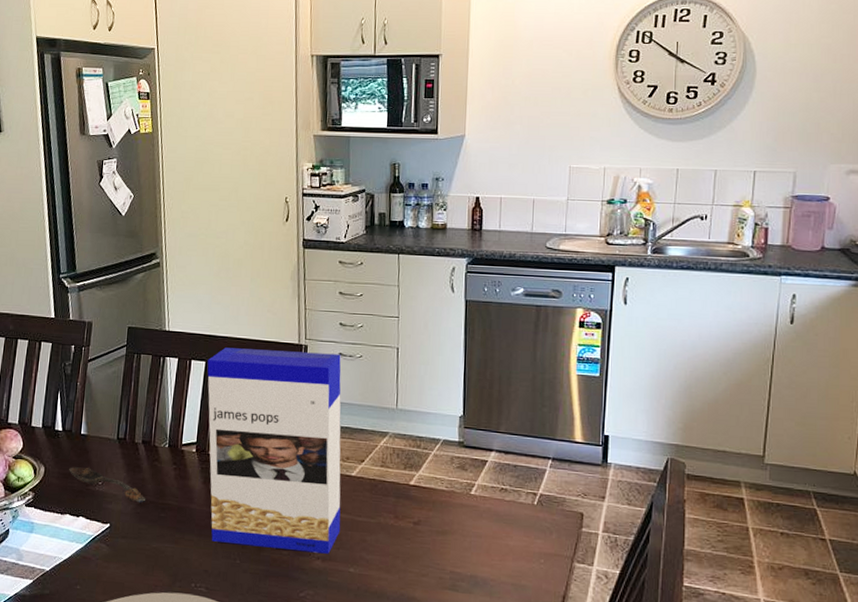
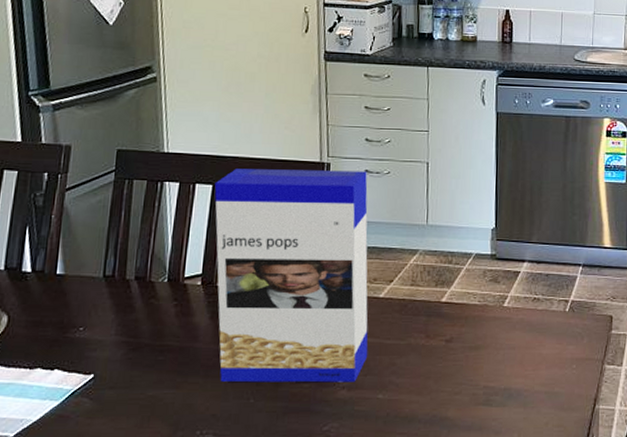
spoon: present [69,467,146,503] -> none [40,311,140,347]

